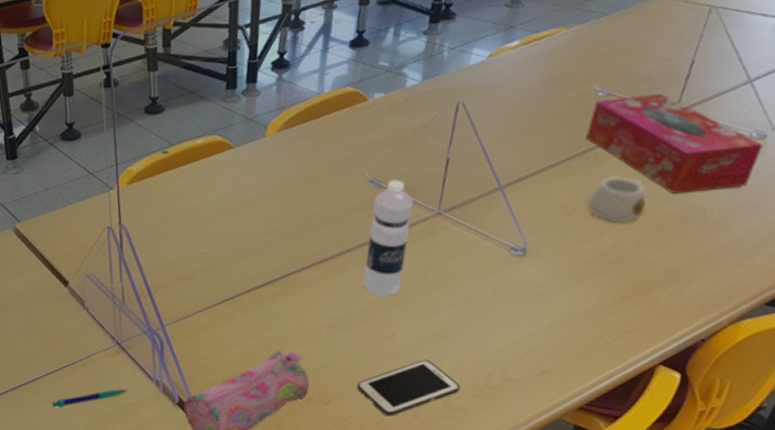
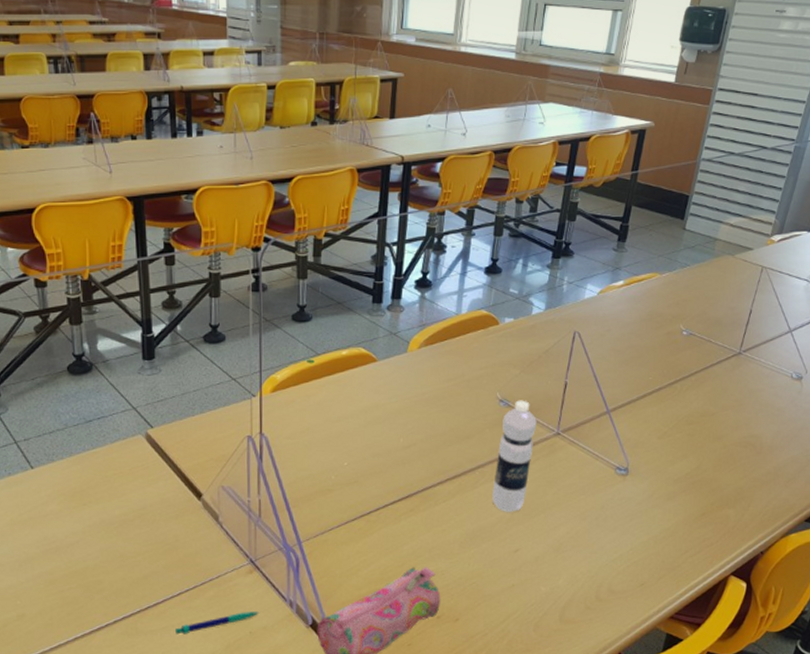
cell phone: present [357,359,461,416] -> none [484,573,574,631]
tissue box: present [586,94,763,194] -> none [675,337,800,423]
mug: present [588,177,645,223] -> none [676,406,718,447]

